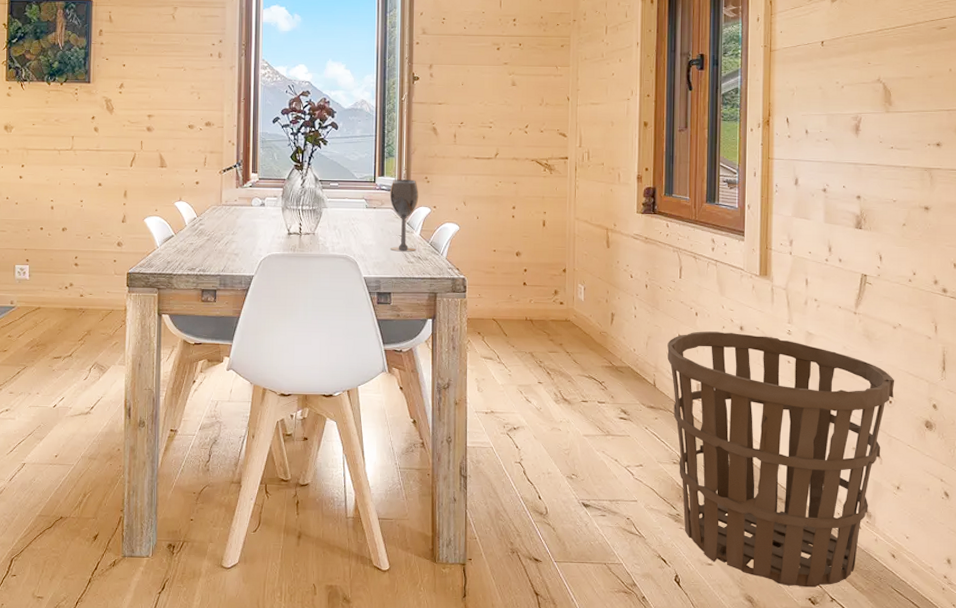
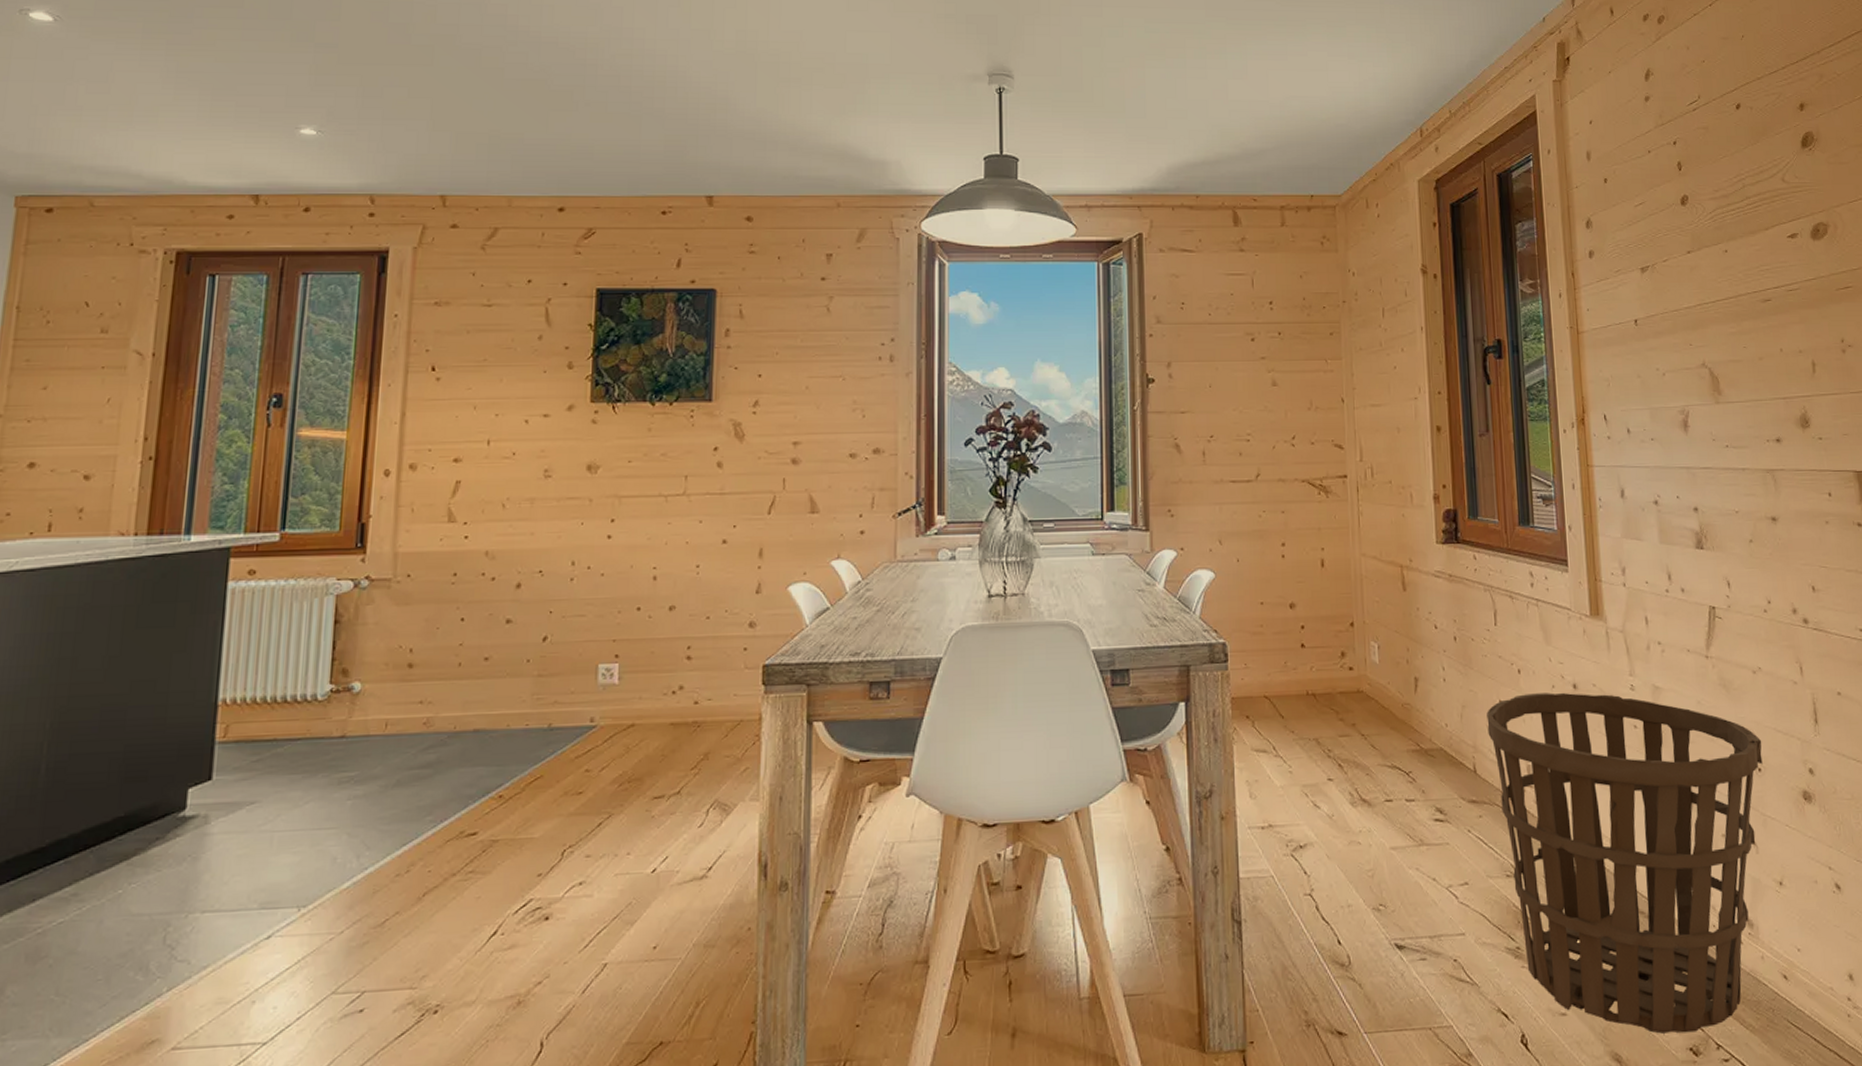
wine glass: present [389,179,419,252] -> none [1122,514,1161,612]

